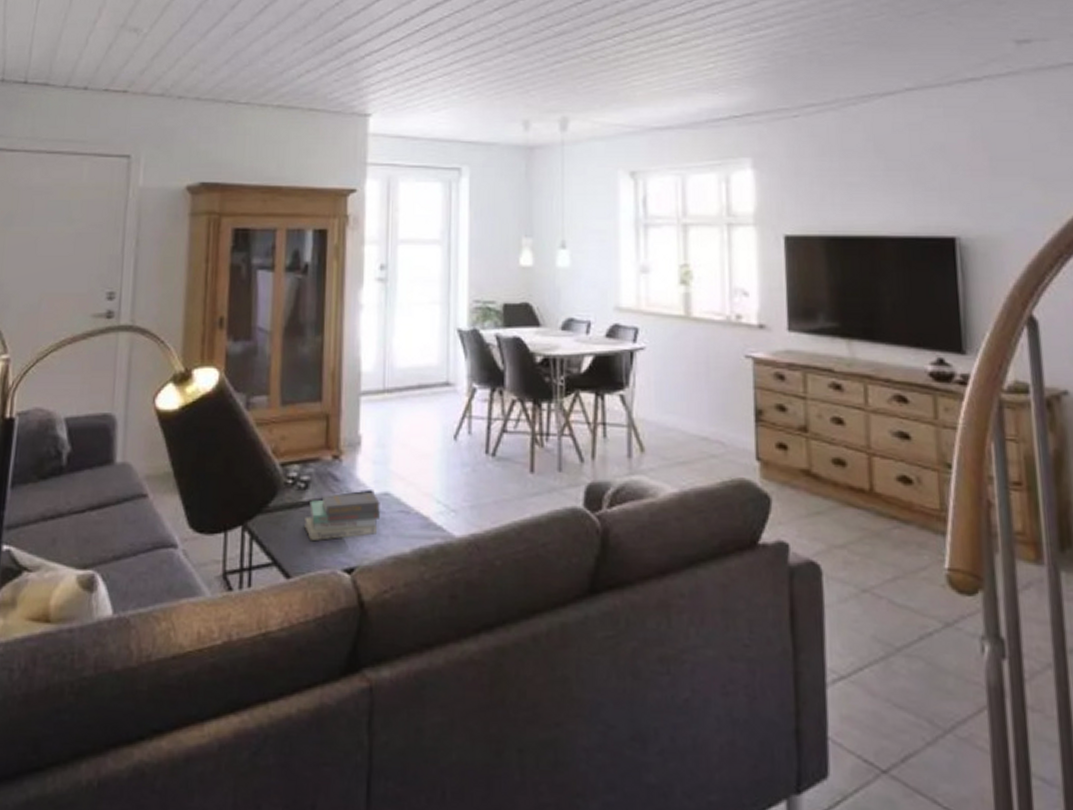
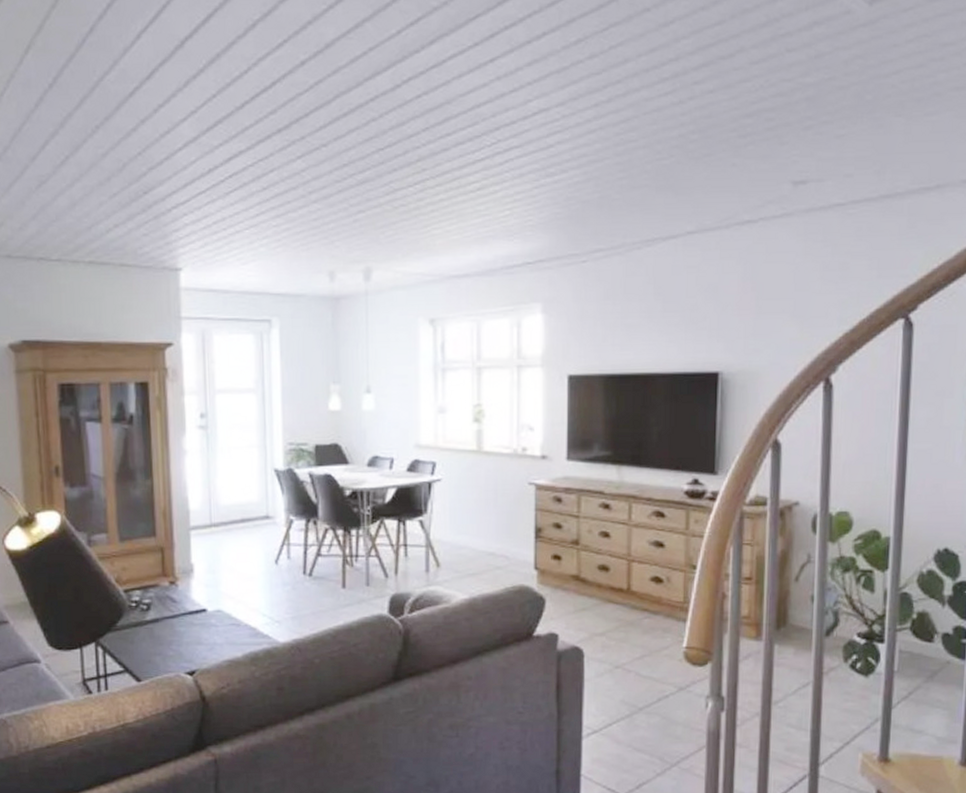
books: present [304,491,380,542] -> none [149,609,214,652]

